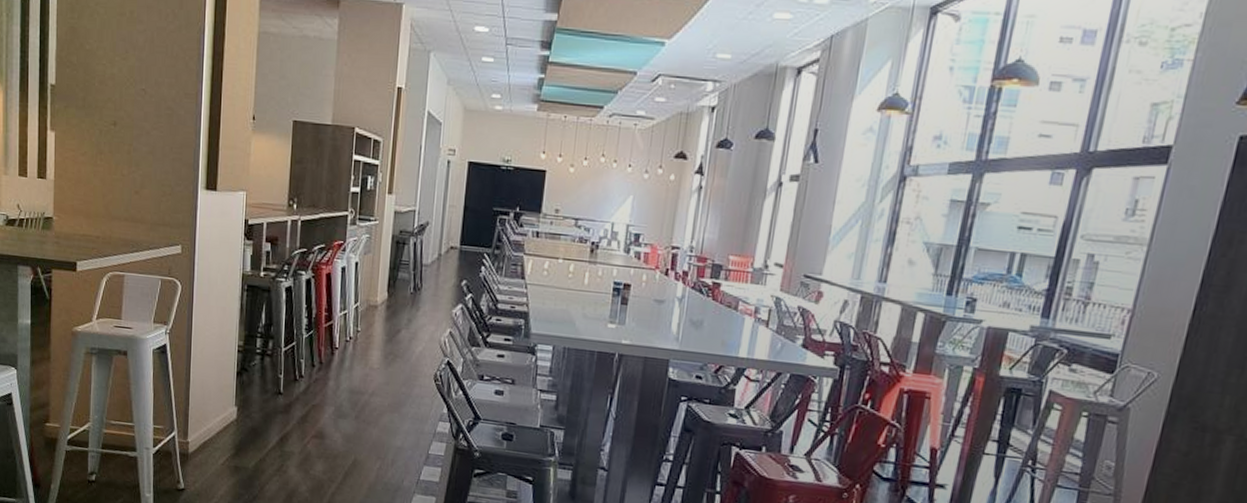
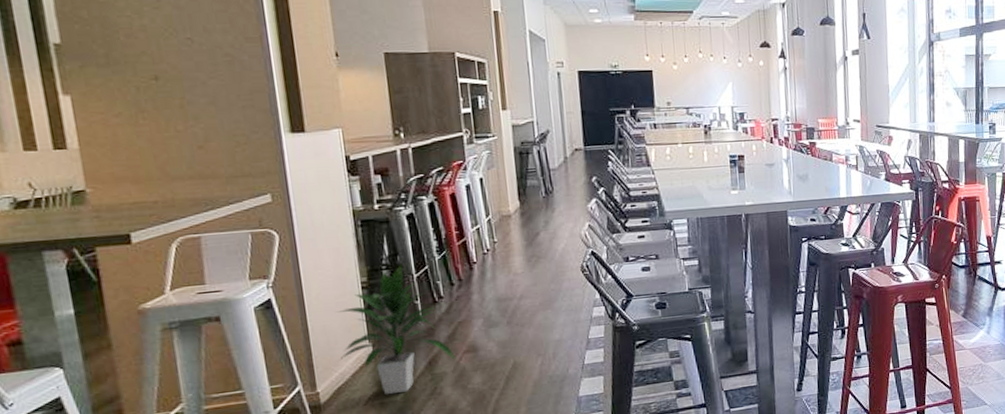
indoor plant: none [210,336,304,462] -> present [336,265,455,395]

